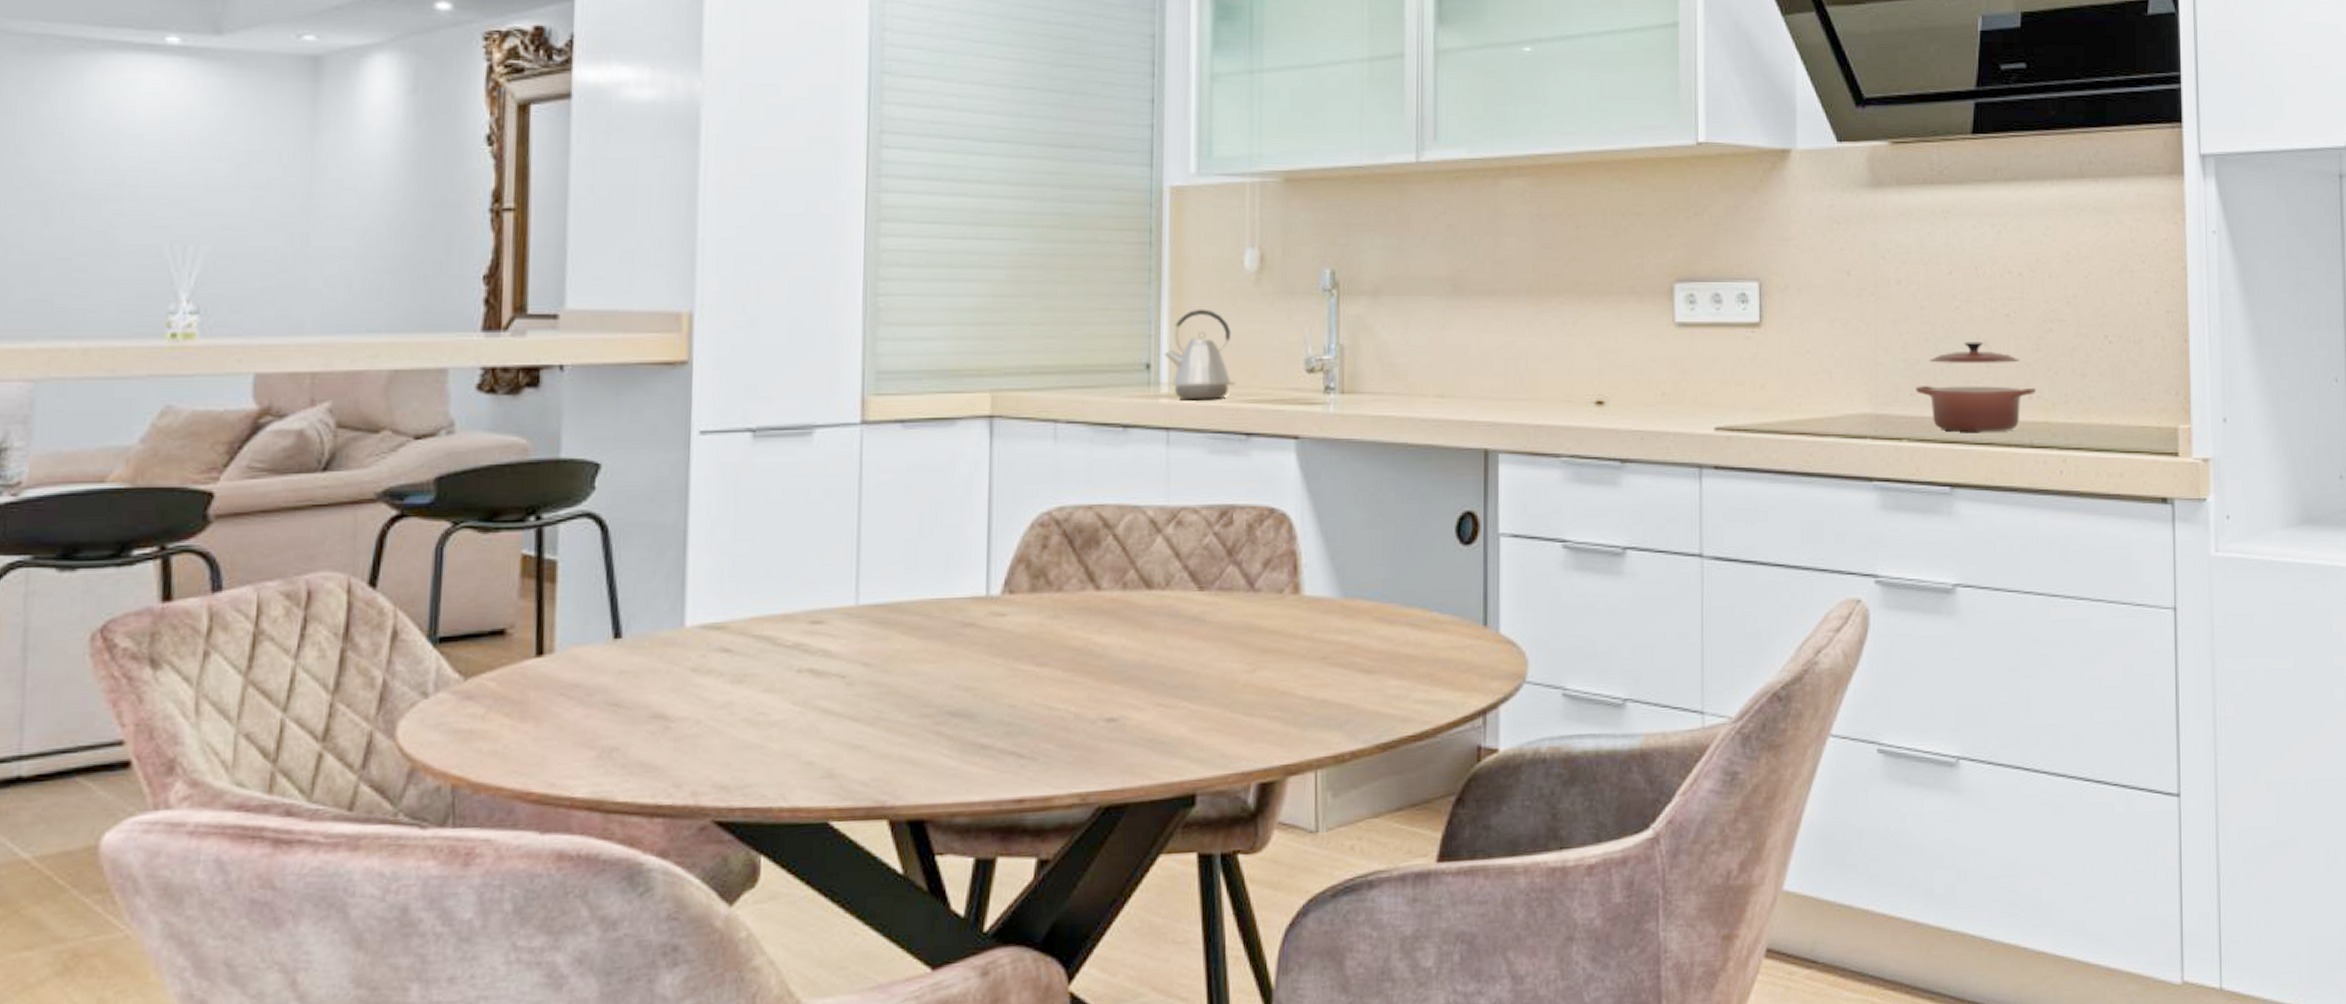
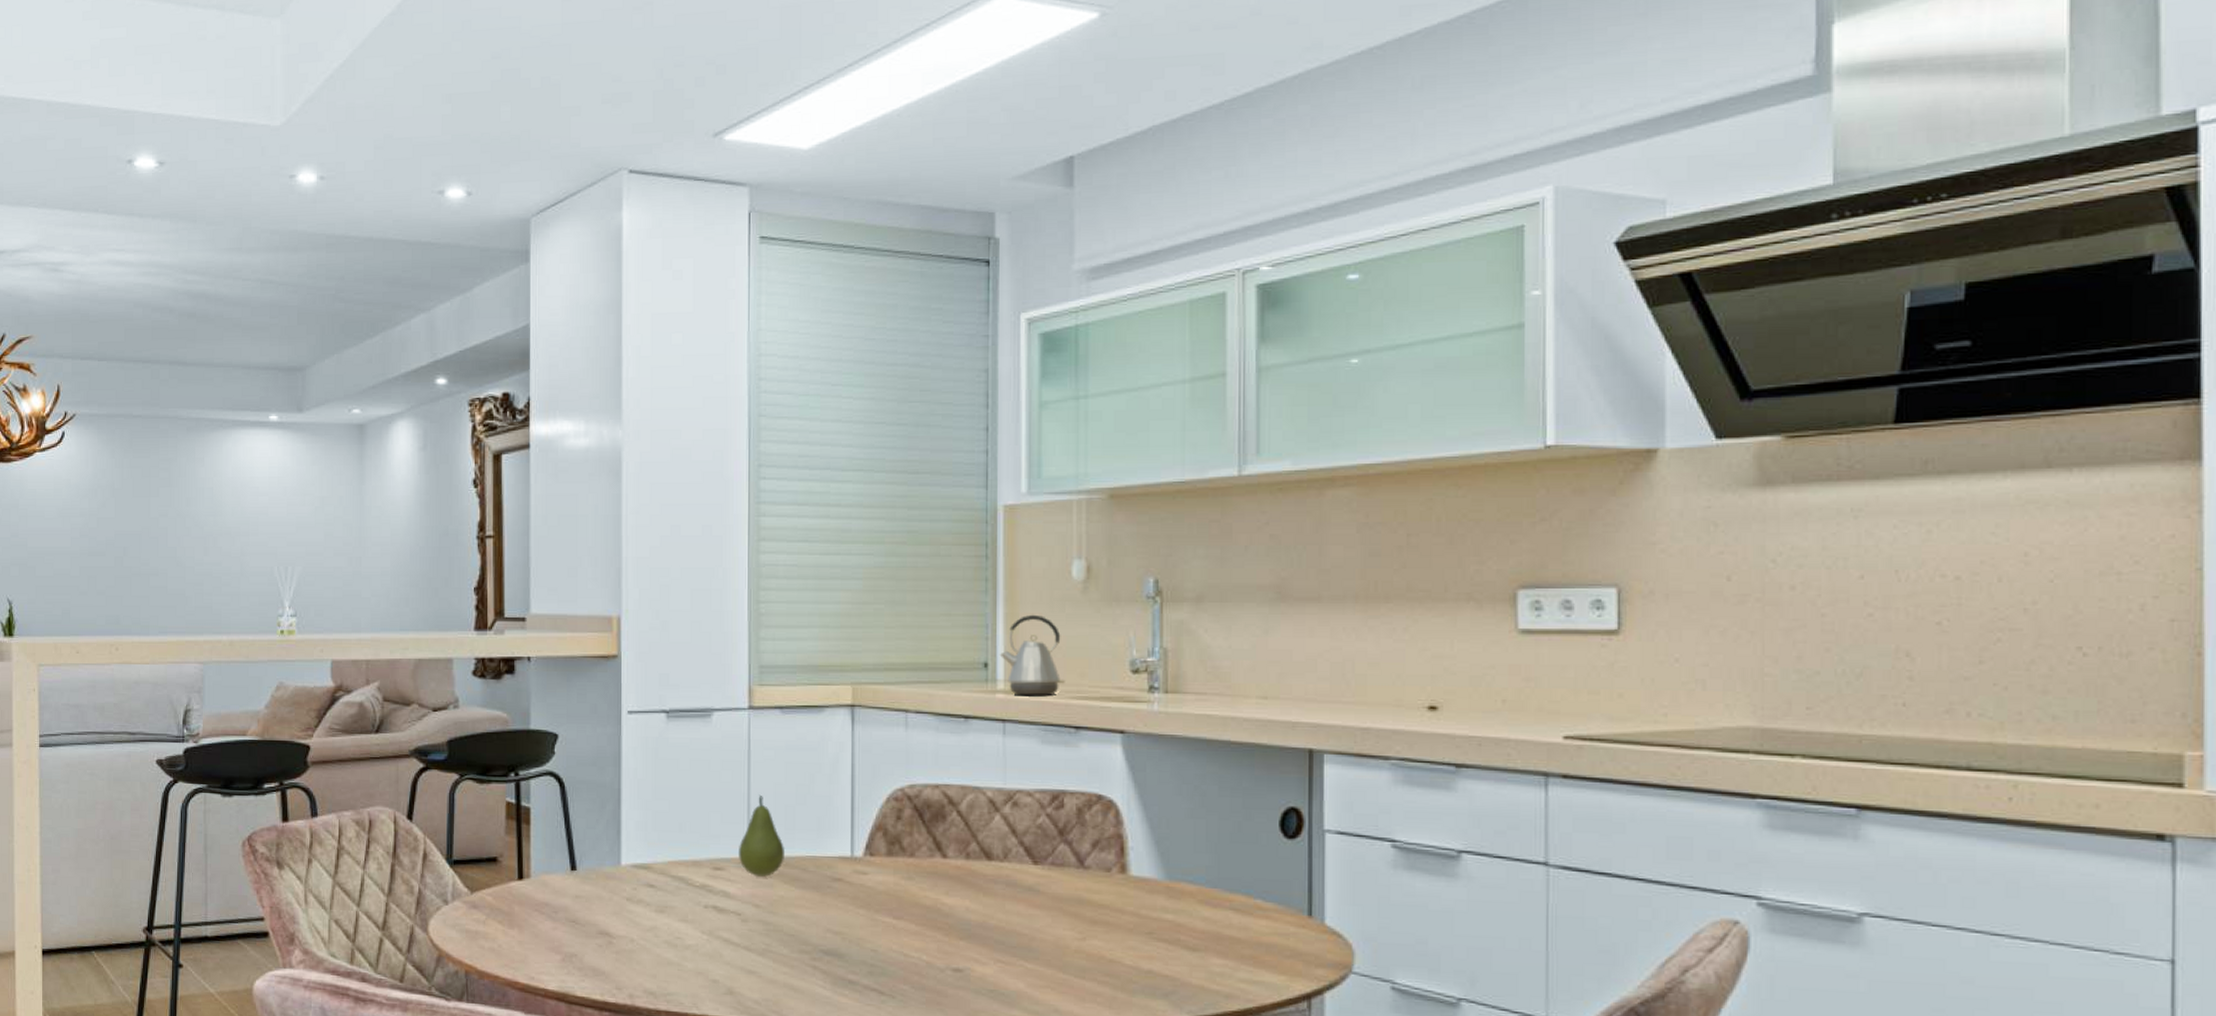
fruit: none [844,528,903,630] -> present [739,794,784,878]
saucepan: present [1915,342,2036,432] -> none [1813,652,1976,752]

